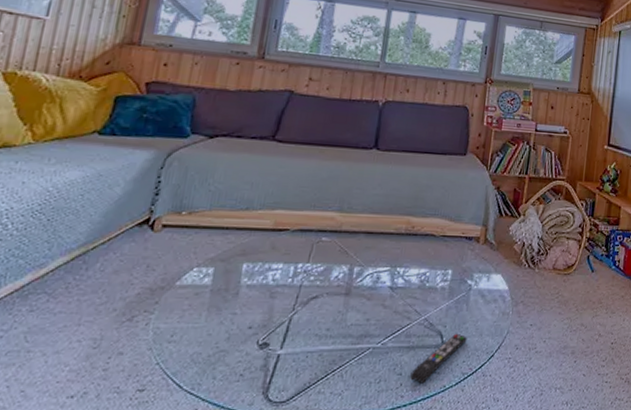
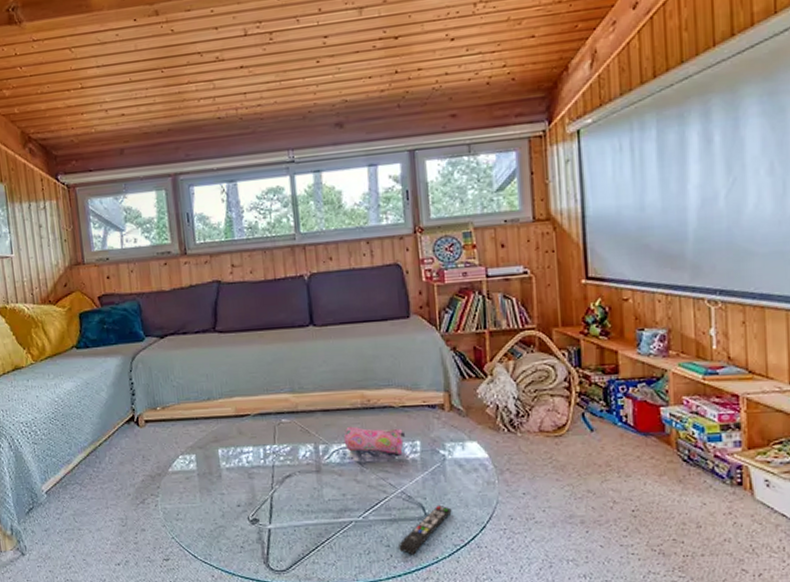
pencil case: none [380,250,440,283] -> present [343,426,405,455]

